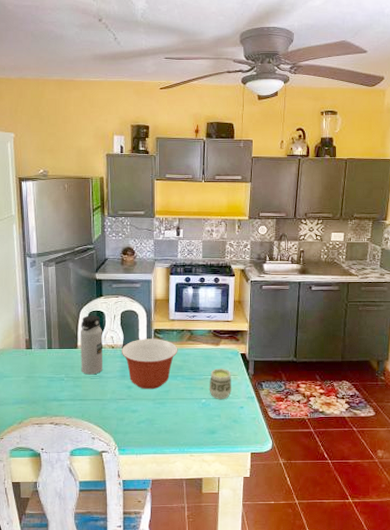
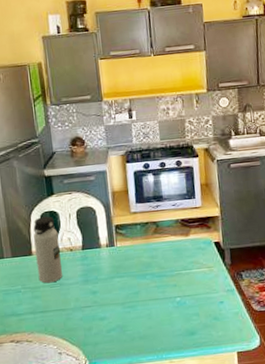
mixing bowl: present [121,339,178,390] -> none [80,235,144,294]
cup: present [209,368,231,399] -> none [182,261,208,296]

